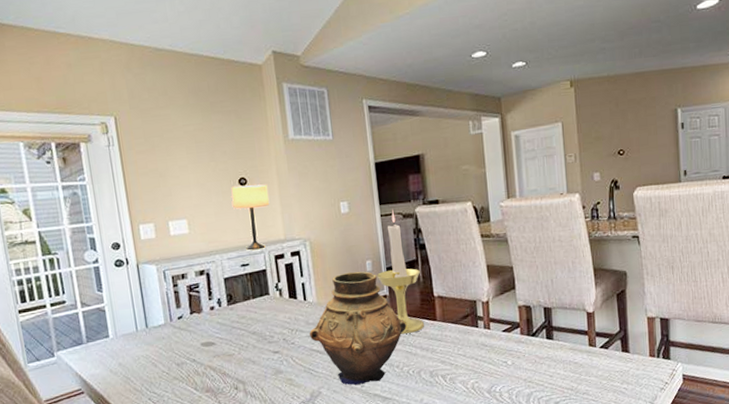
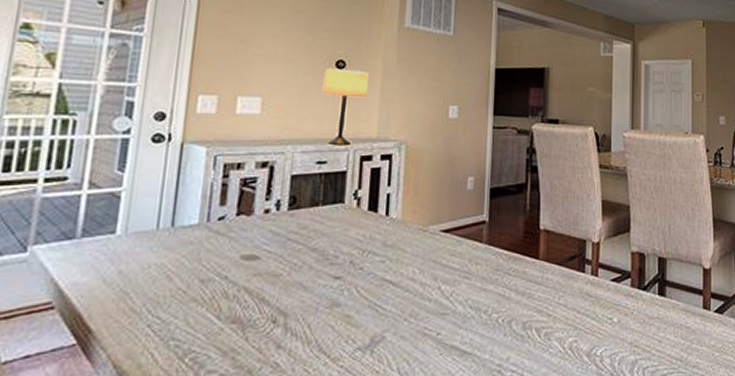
vase: present [309,271,406,385] -> none [383,187,503,331]
candlestick: present [376,209,425,334] -> none [477,122,529,271]

